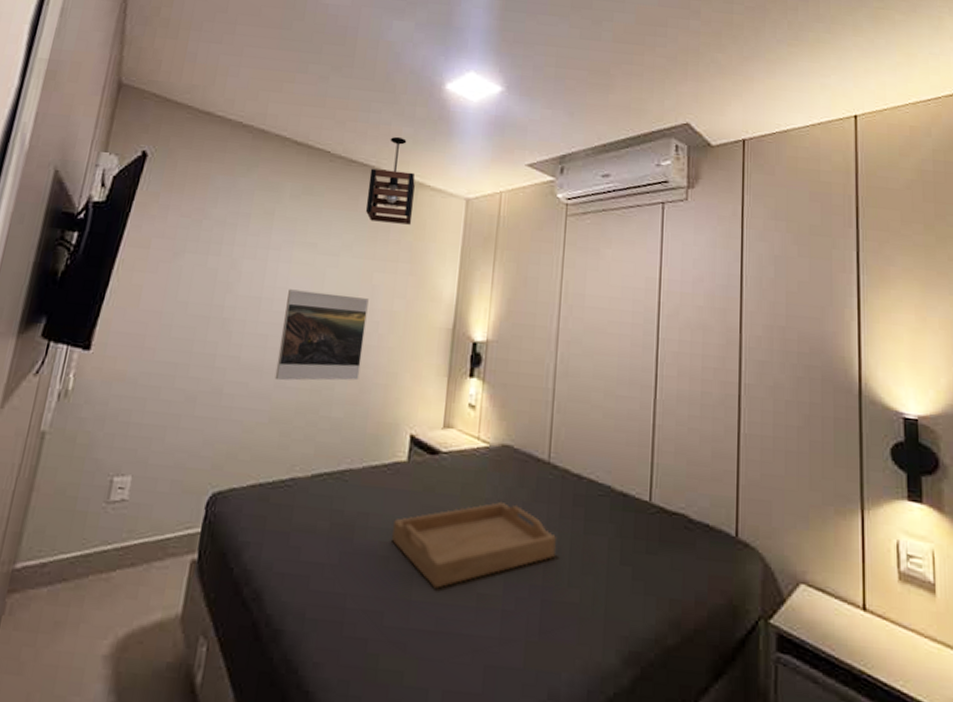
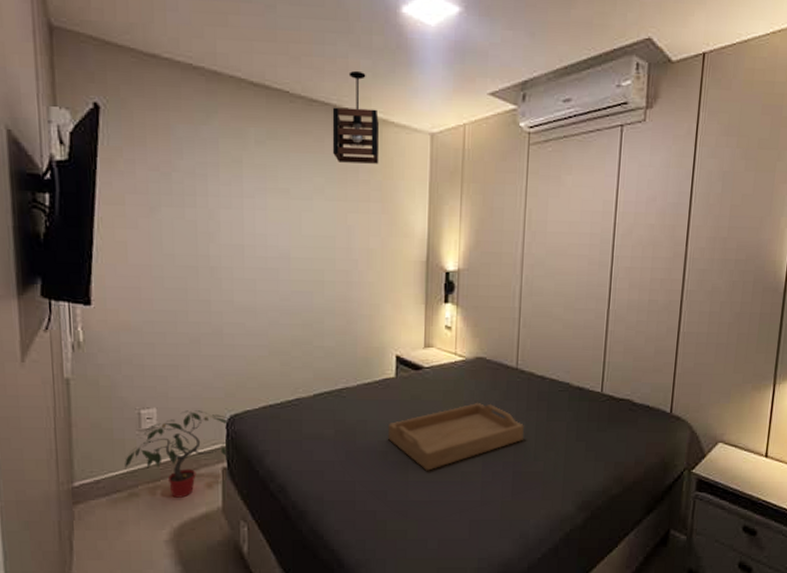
potted plant: none [79,482,211,597] -> present [125,410,229,498]
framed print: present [274,289,369,381] -> none [268,235,346,319]

